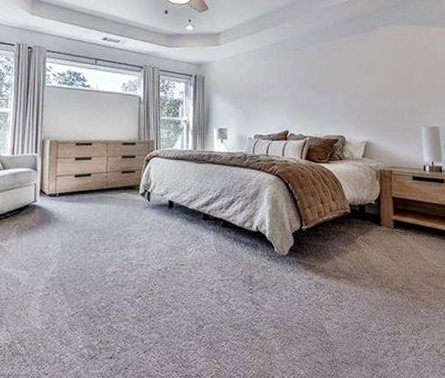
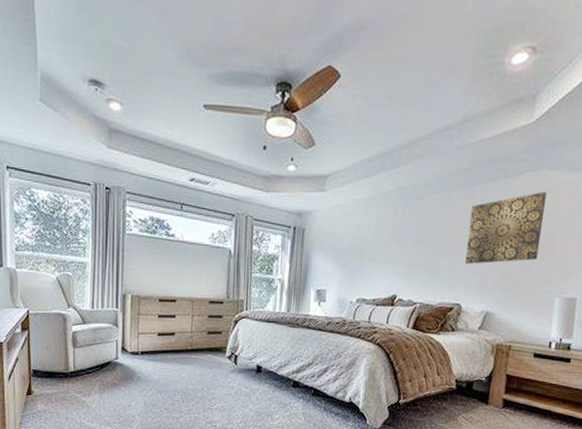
wall art: none [341,42,401,102] -> present [465,192,547,264]

